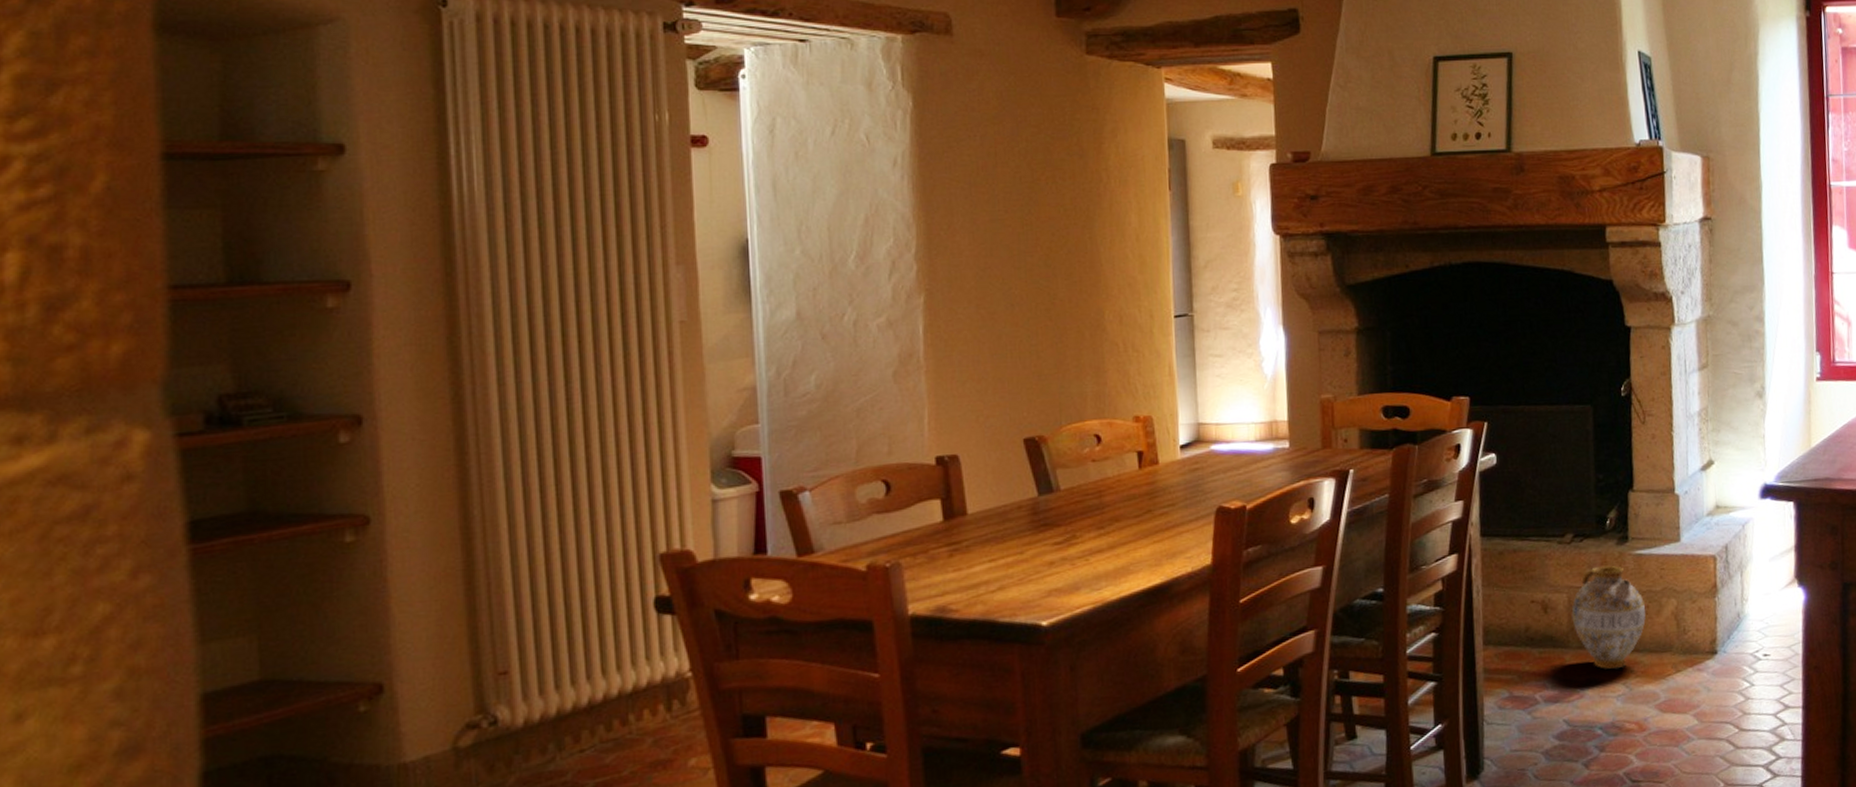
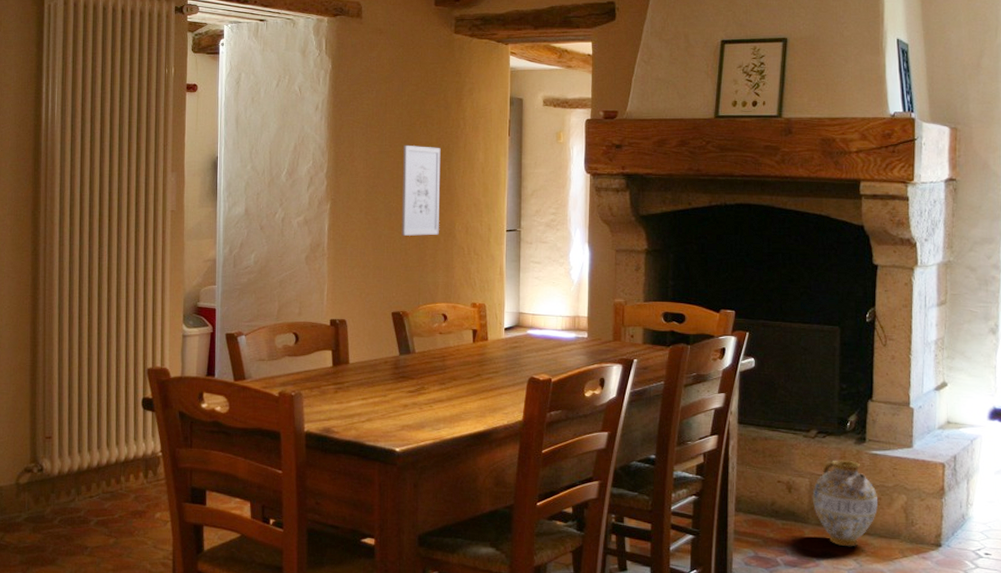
wall art: none [1025,208,1083,333] -> present [401,145,441,236]

